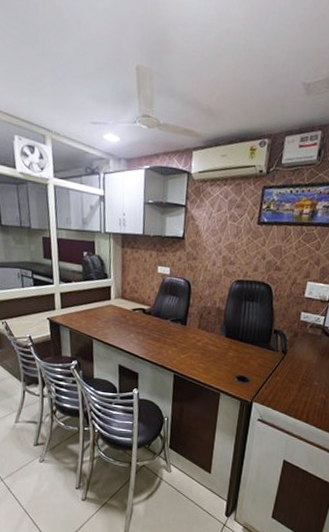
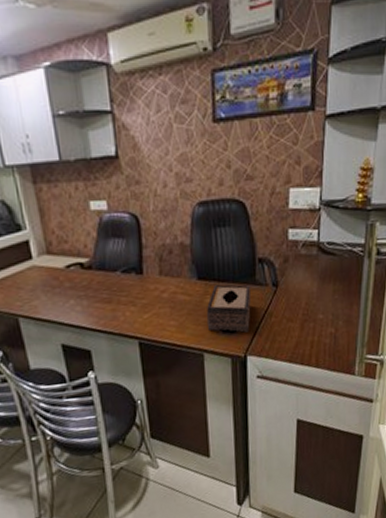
tissue box: none [226,343,264,384] -> present [206,284,251,333]

